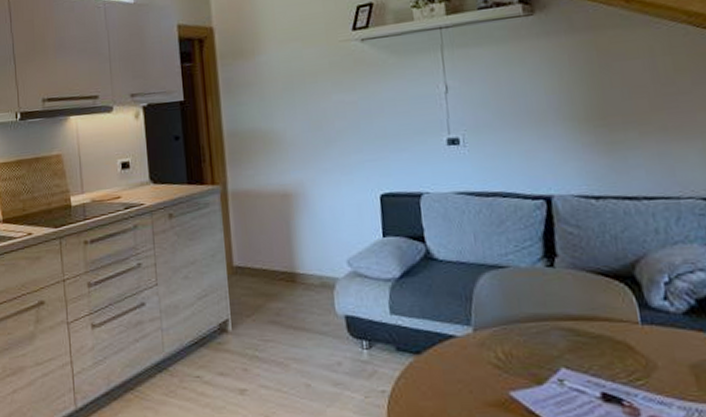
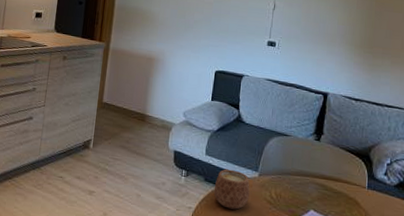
mug: none [412,329,466,385] -> present [214,169,250,210]

